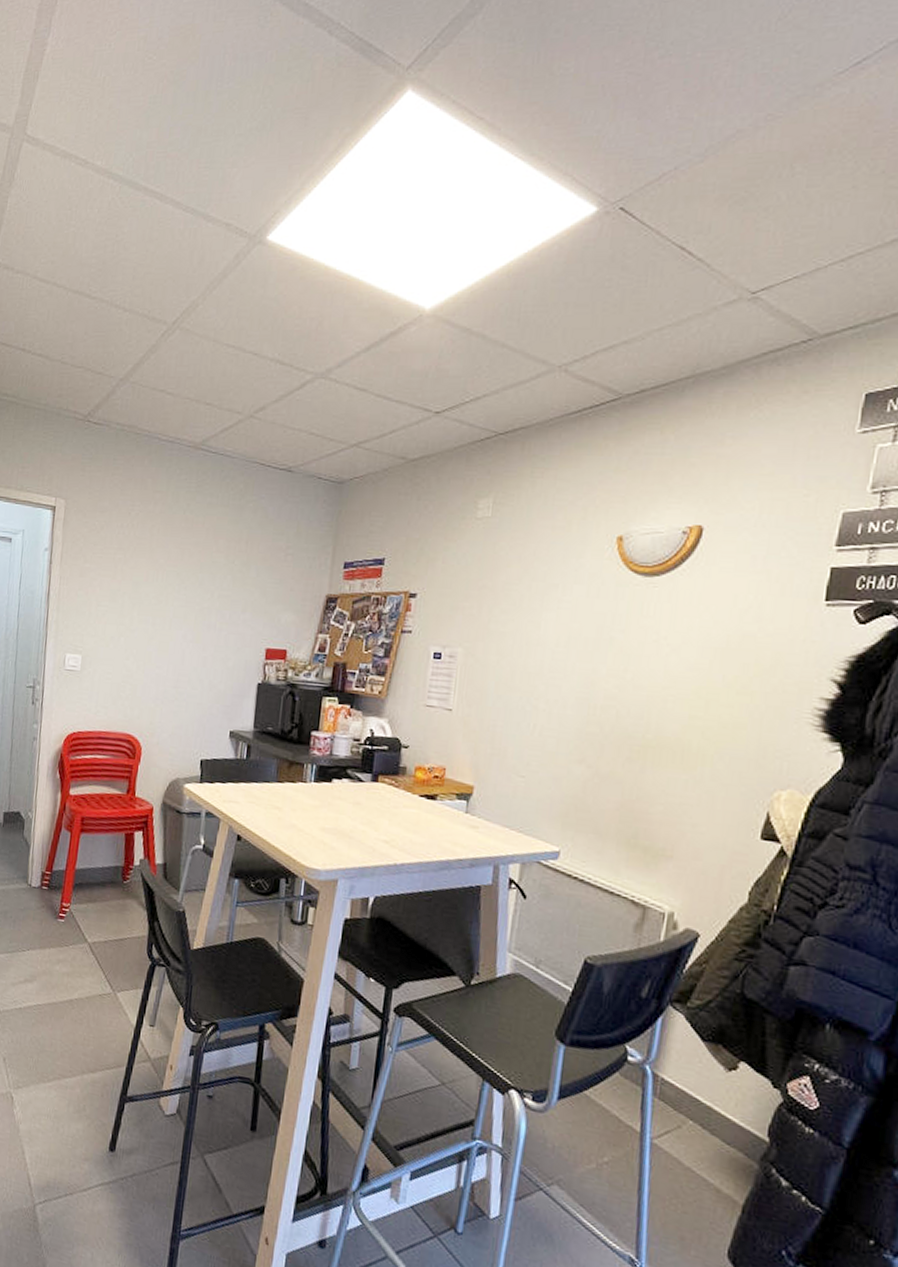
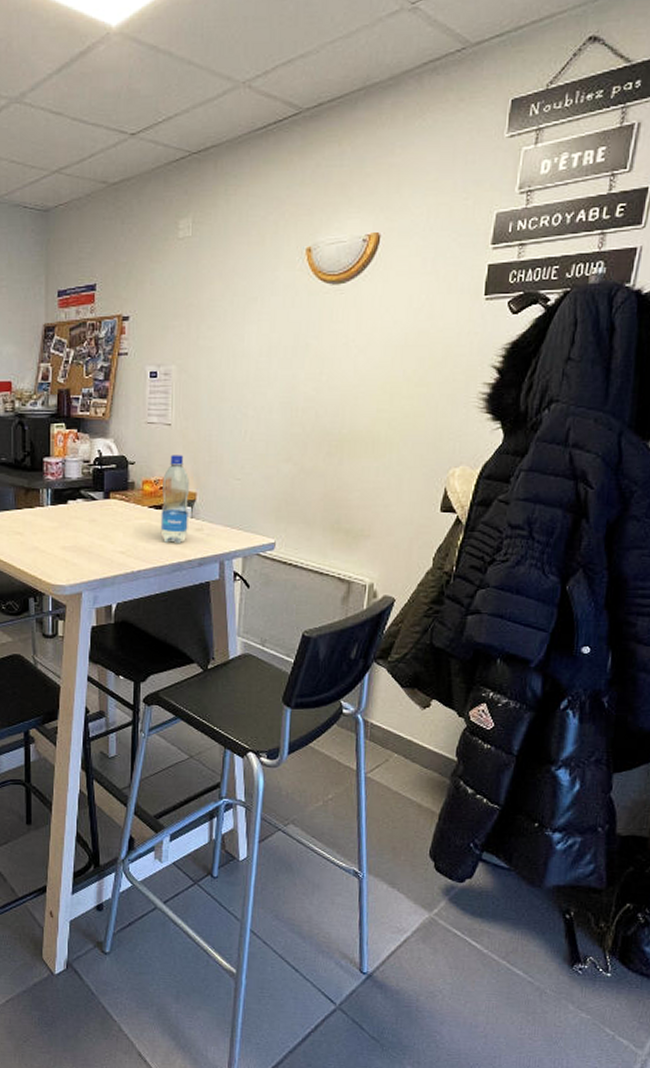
bottle: none [430,742,467,840] -> present [160,455,189,544]

